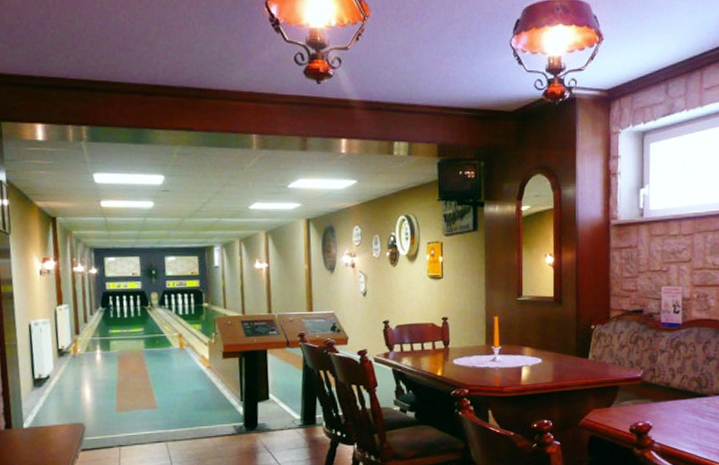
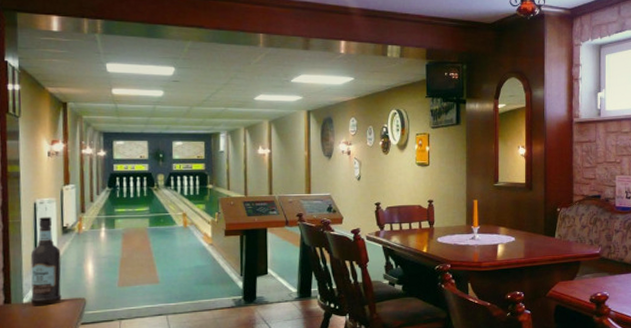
root beer: none [28,339,61,432] -> present [30,217,62,306]

